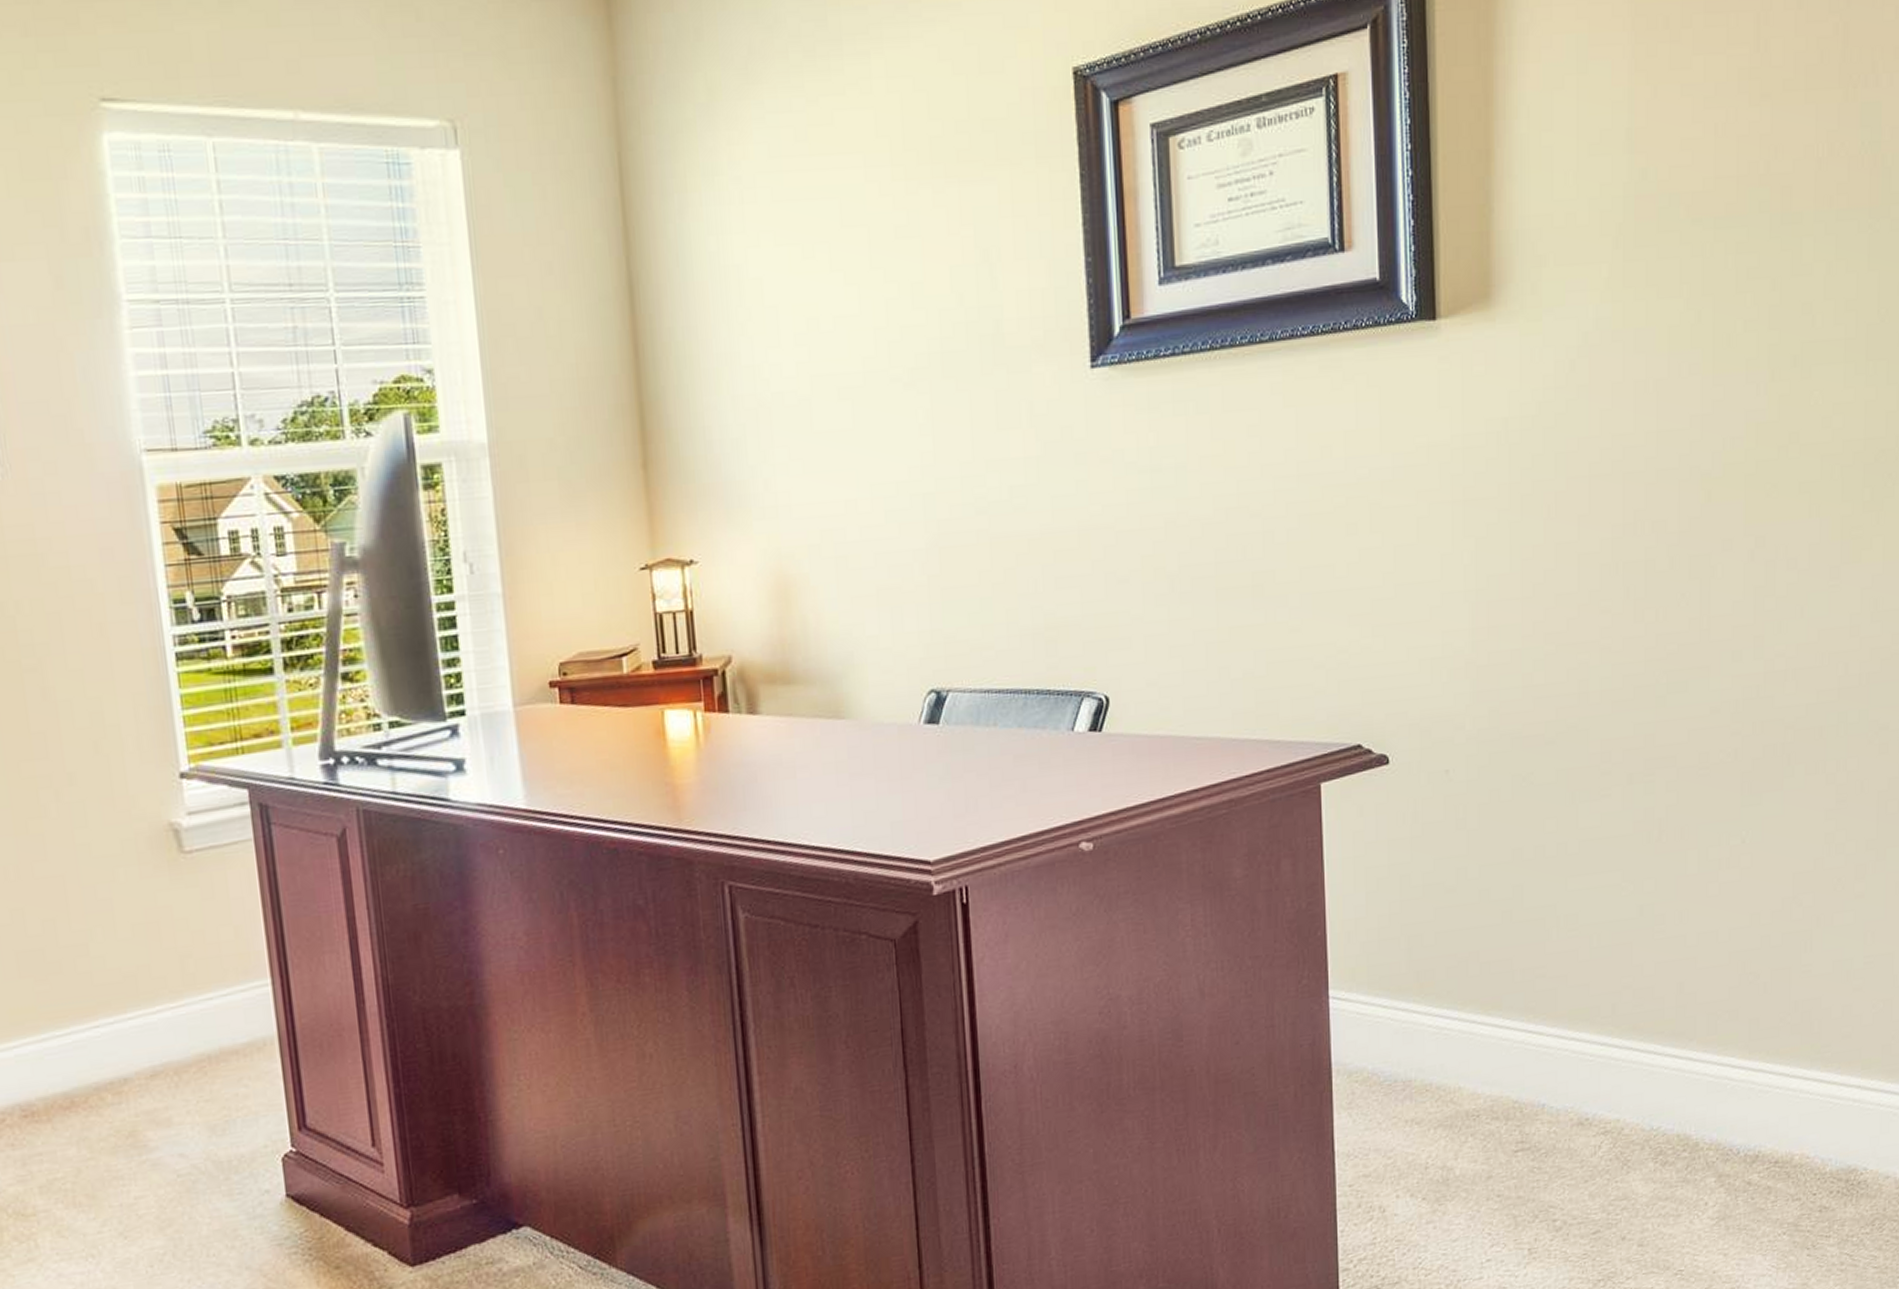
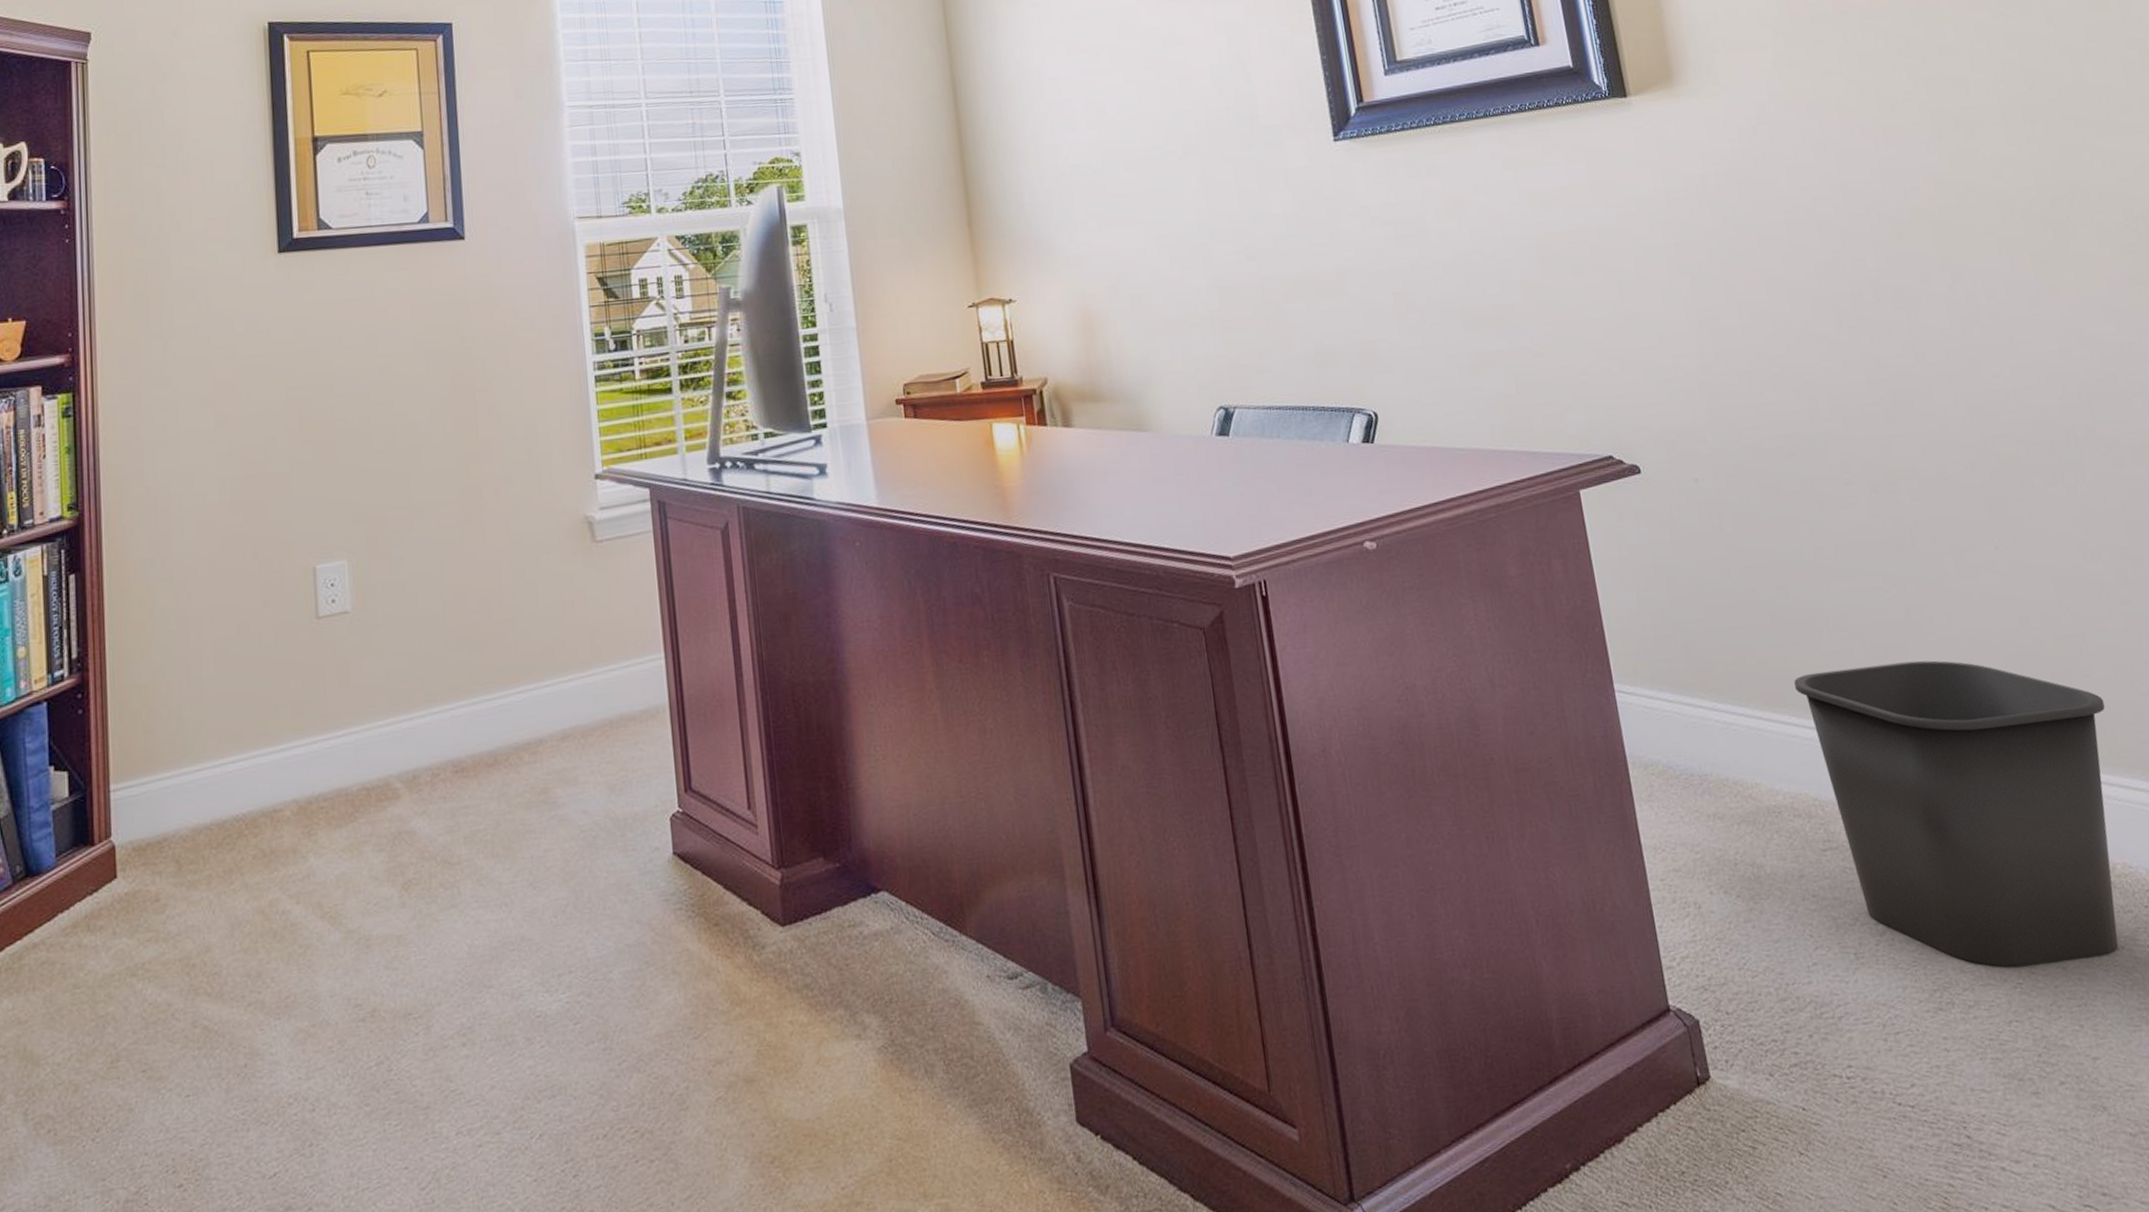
waste bin: none [1514,959,1817,1256] -> present [1794,660,2119,967]

